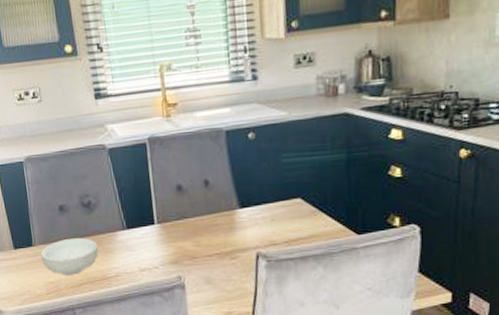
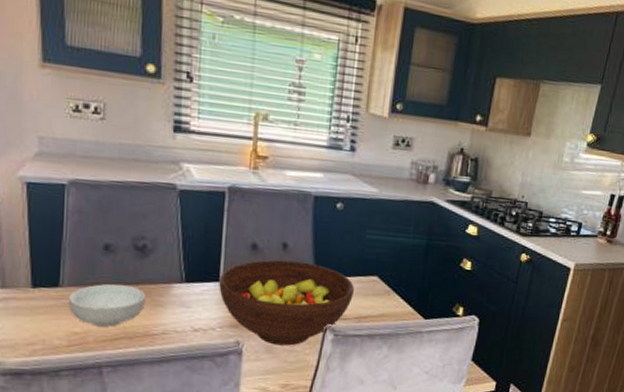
fruit bowl: none [154,195,279,276] -> present [219,259,354,346]

